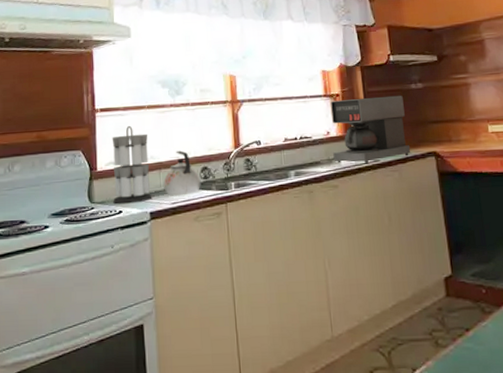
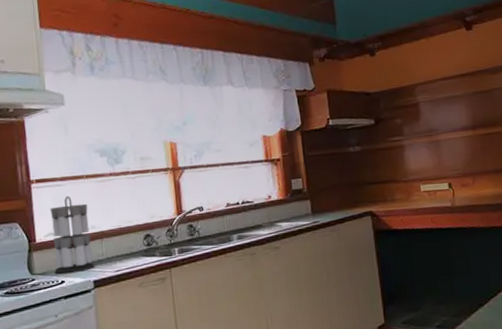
kettle: present [163,150,200,196] -> none [106,219,144,264]
coffee maker: present [330,95,410,164] -> none [271,158,348,226]

